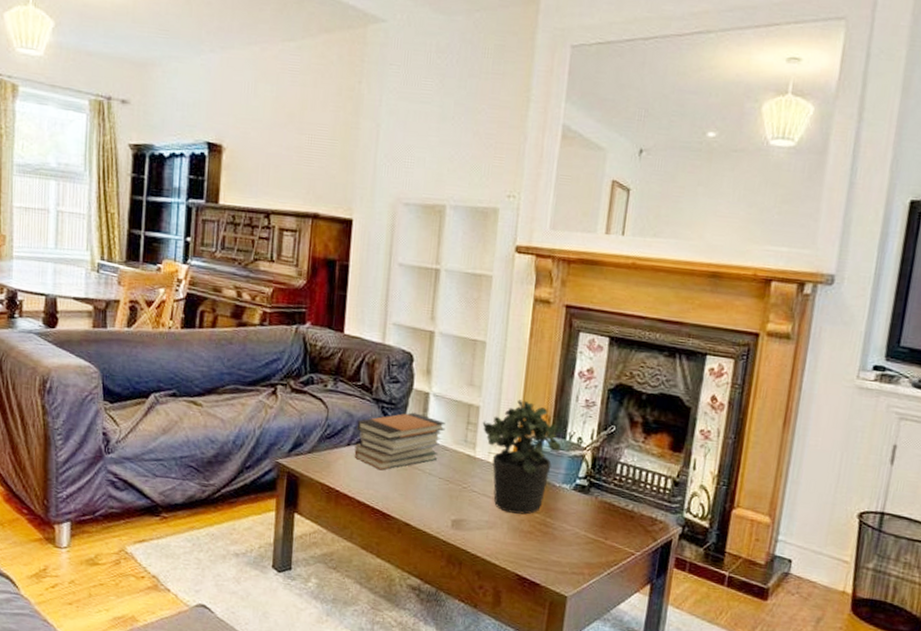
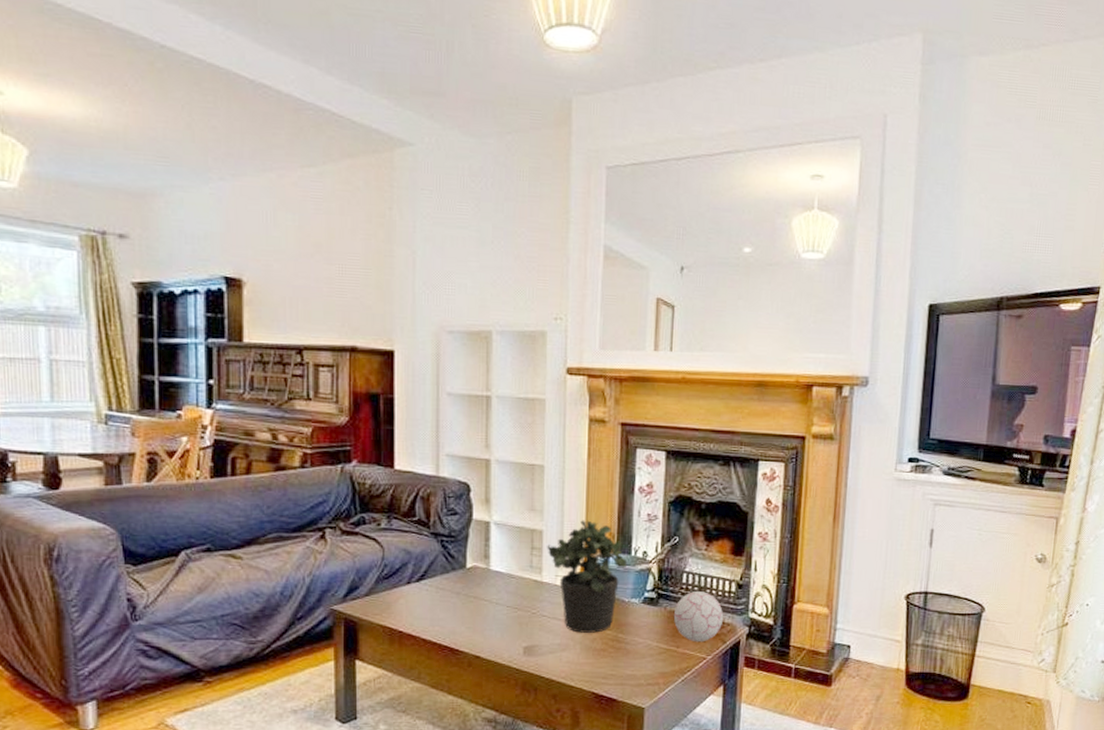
book stack: present [354,412,446,471] -> none [415,543,509,606]
decorative ball: none [604,483,657,537] -> present [673,591,724,642]

